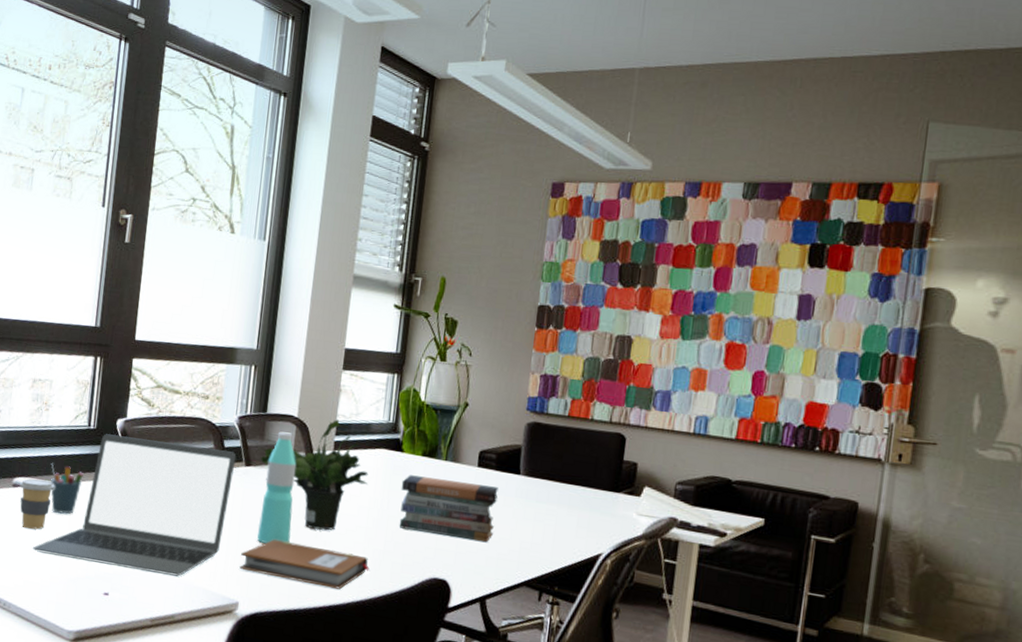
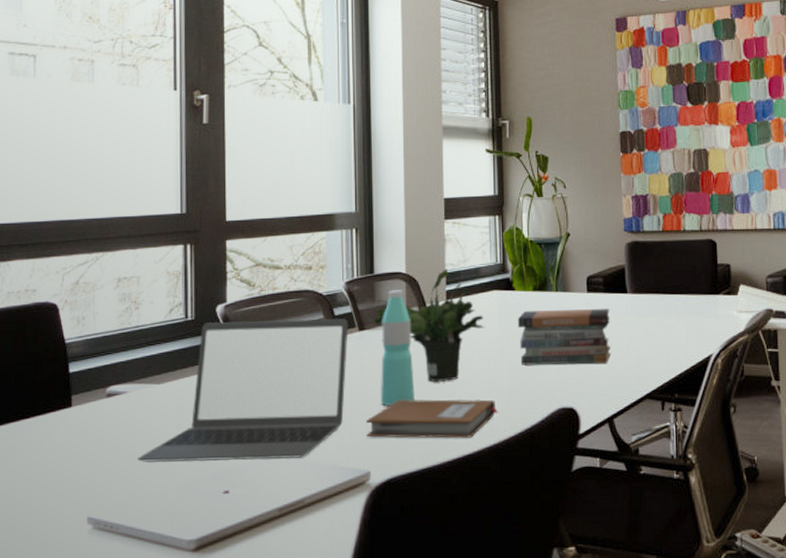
coffee cup: present [19,478,55,530] -> none [114,383,155,440]
pen holder: present [51,463,84,514] -> none [148,364,186,416]

